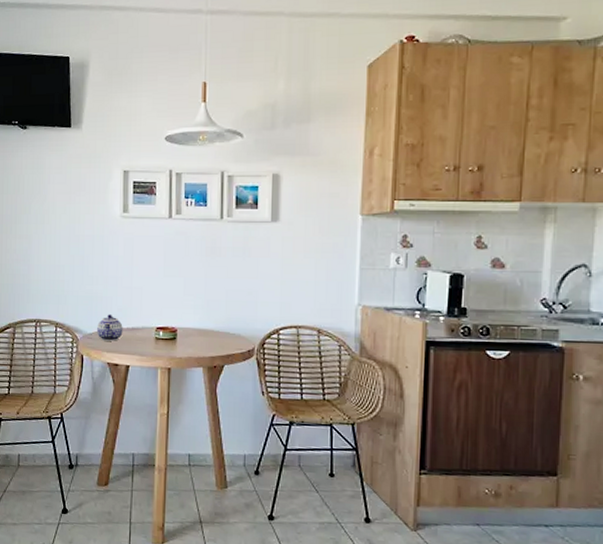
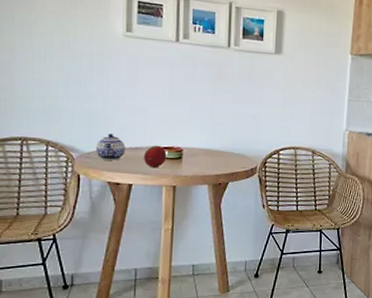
fruit: none [139,325,162,350] -> present [143,145,167,169]

